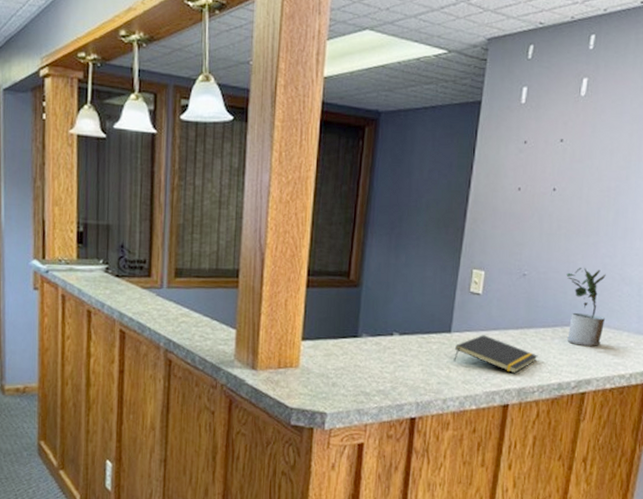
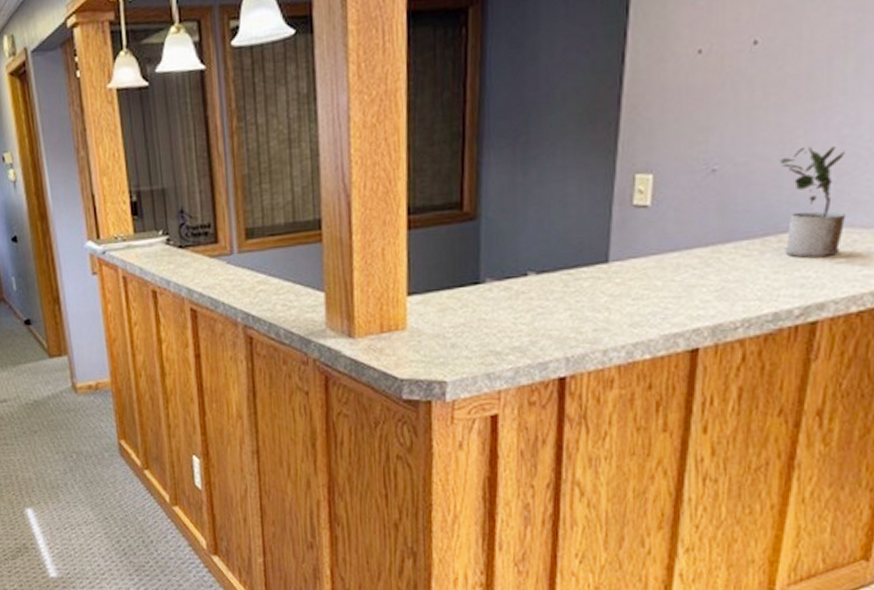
notepad: present [453,335,538,374] -> none [615,260,741,307]

